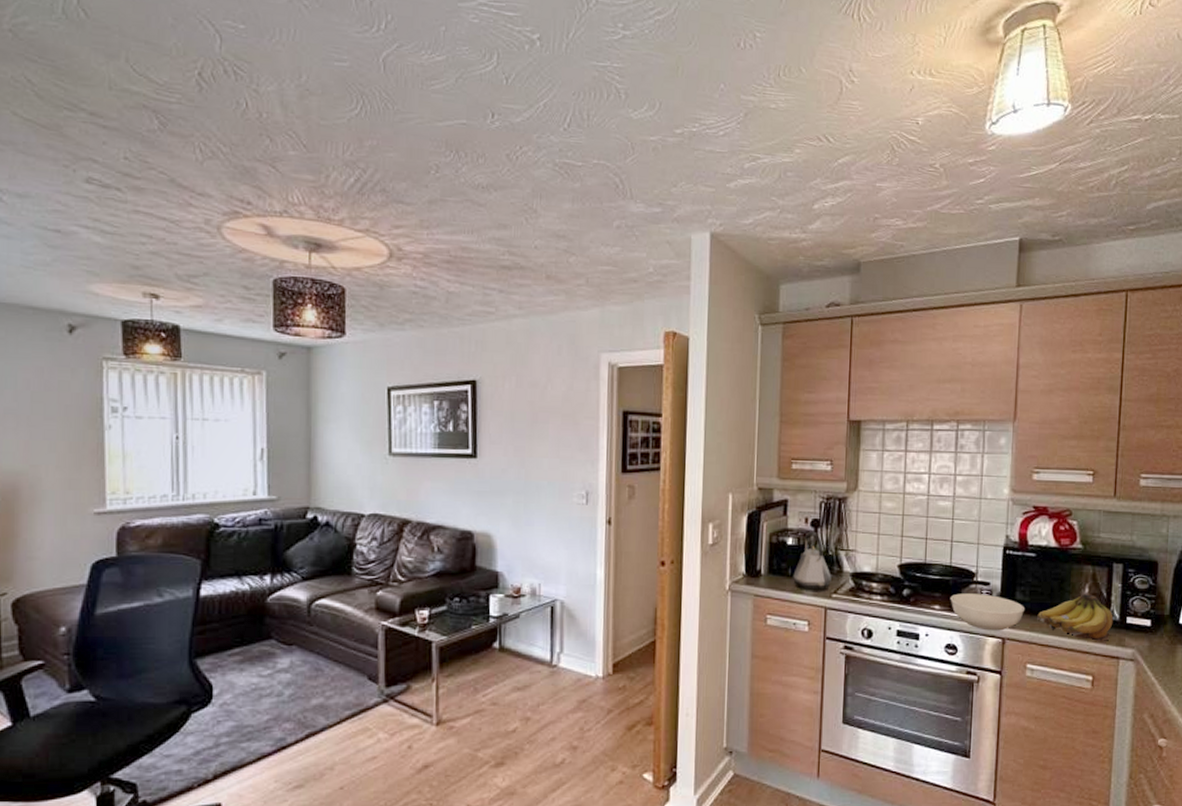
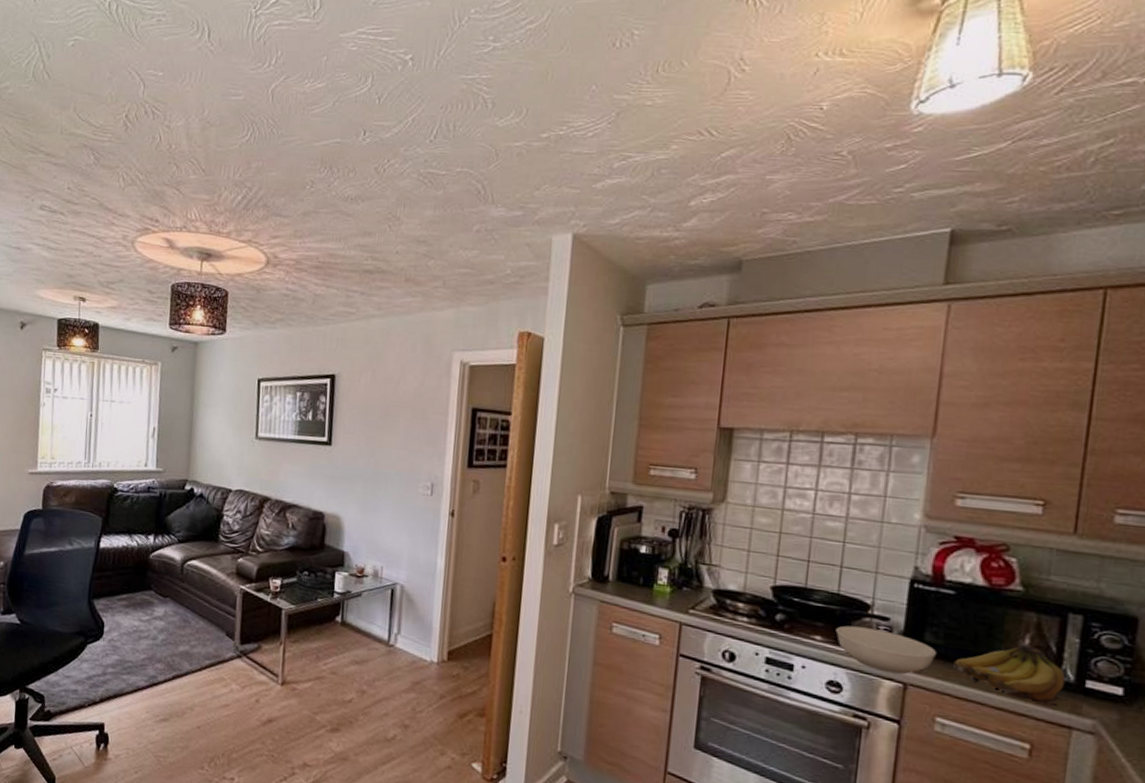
kettle: present [793,531,831,592] -> none [645,541,689,606]

